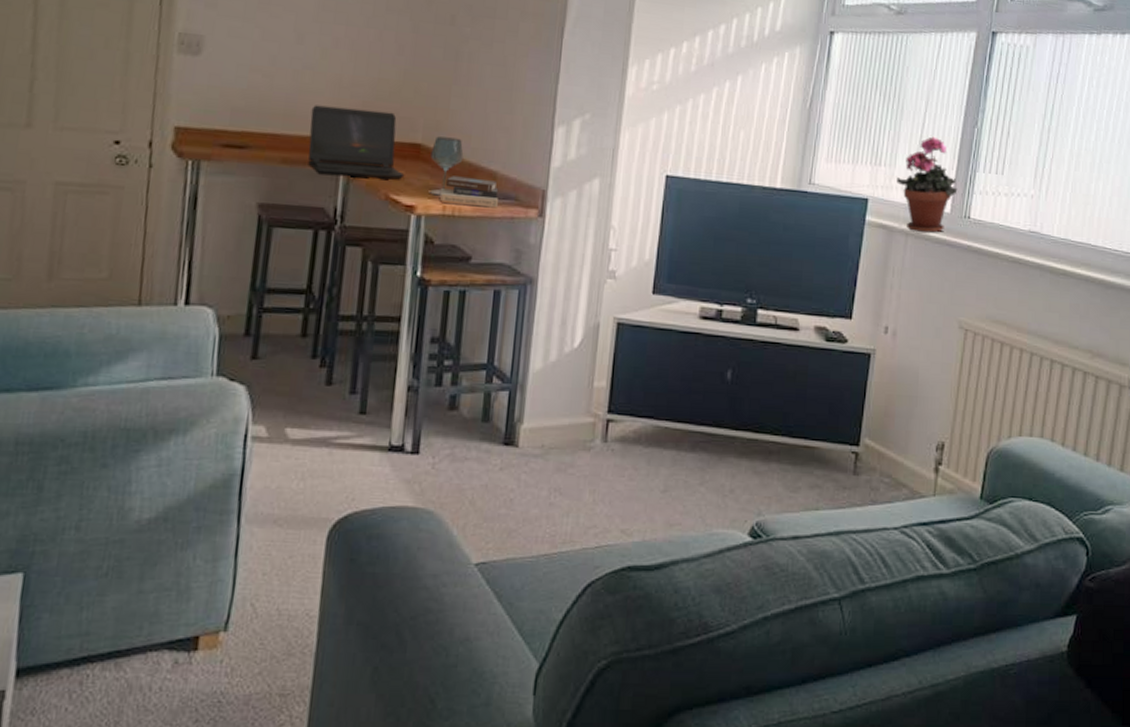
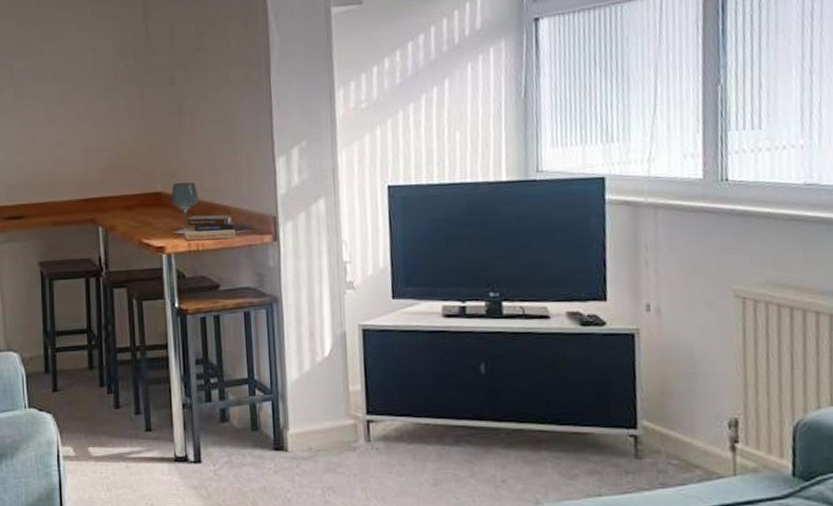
laptop computer: present [308,105,405,181] -> none [68,169,152,231]
potted plant: present [897,136,958,234] -> none [634,102,708,204]

